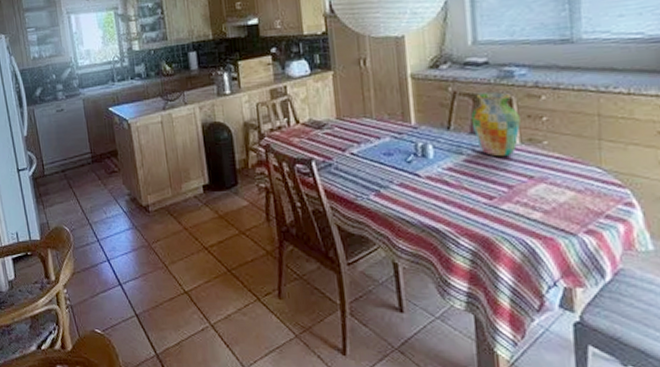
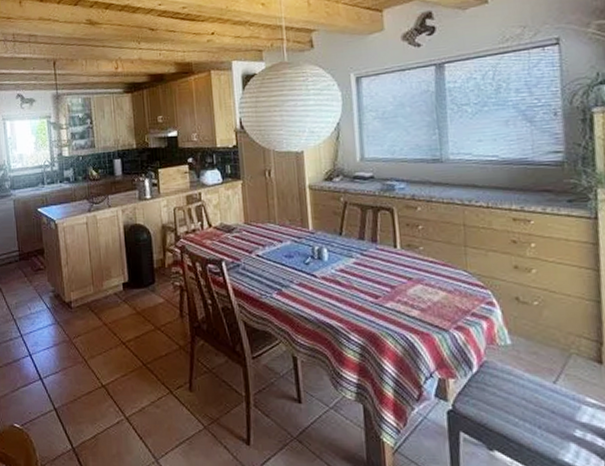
vase: present [470,92,521,157] -> none [359,203,401,261]

